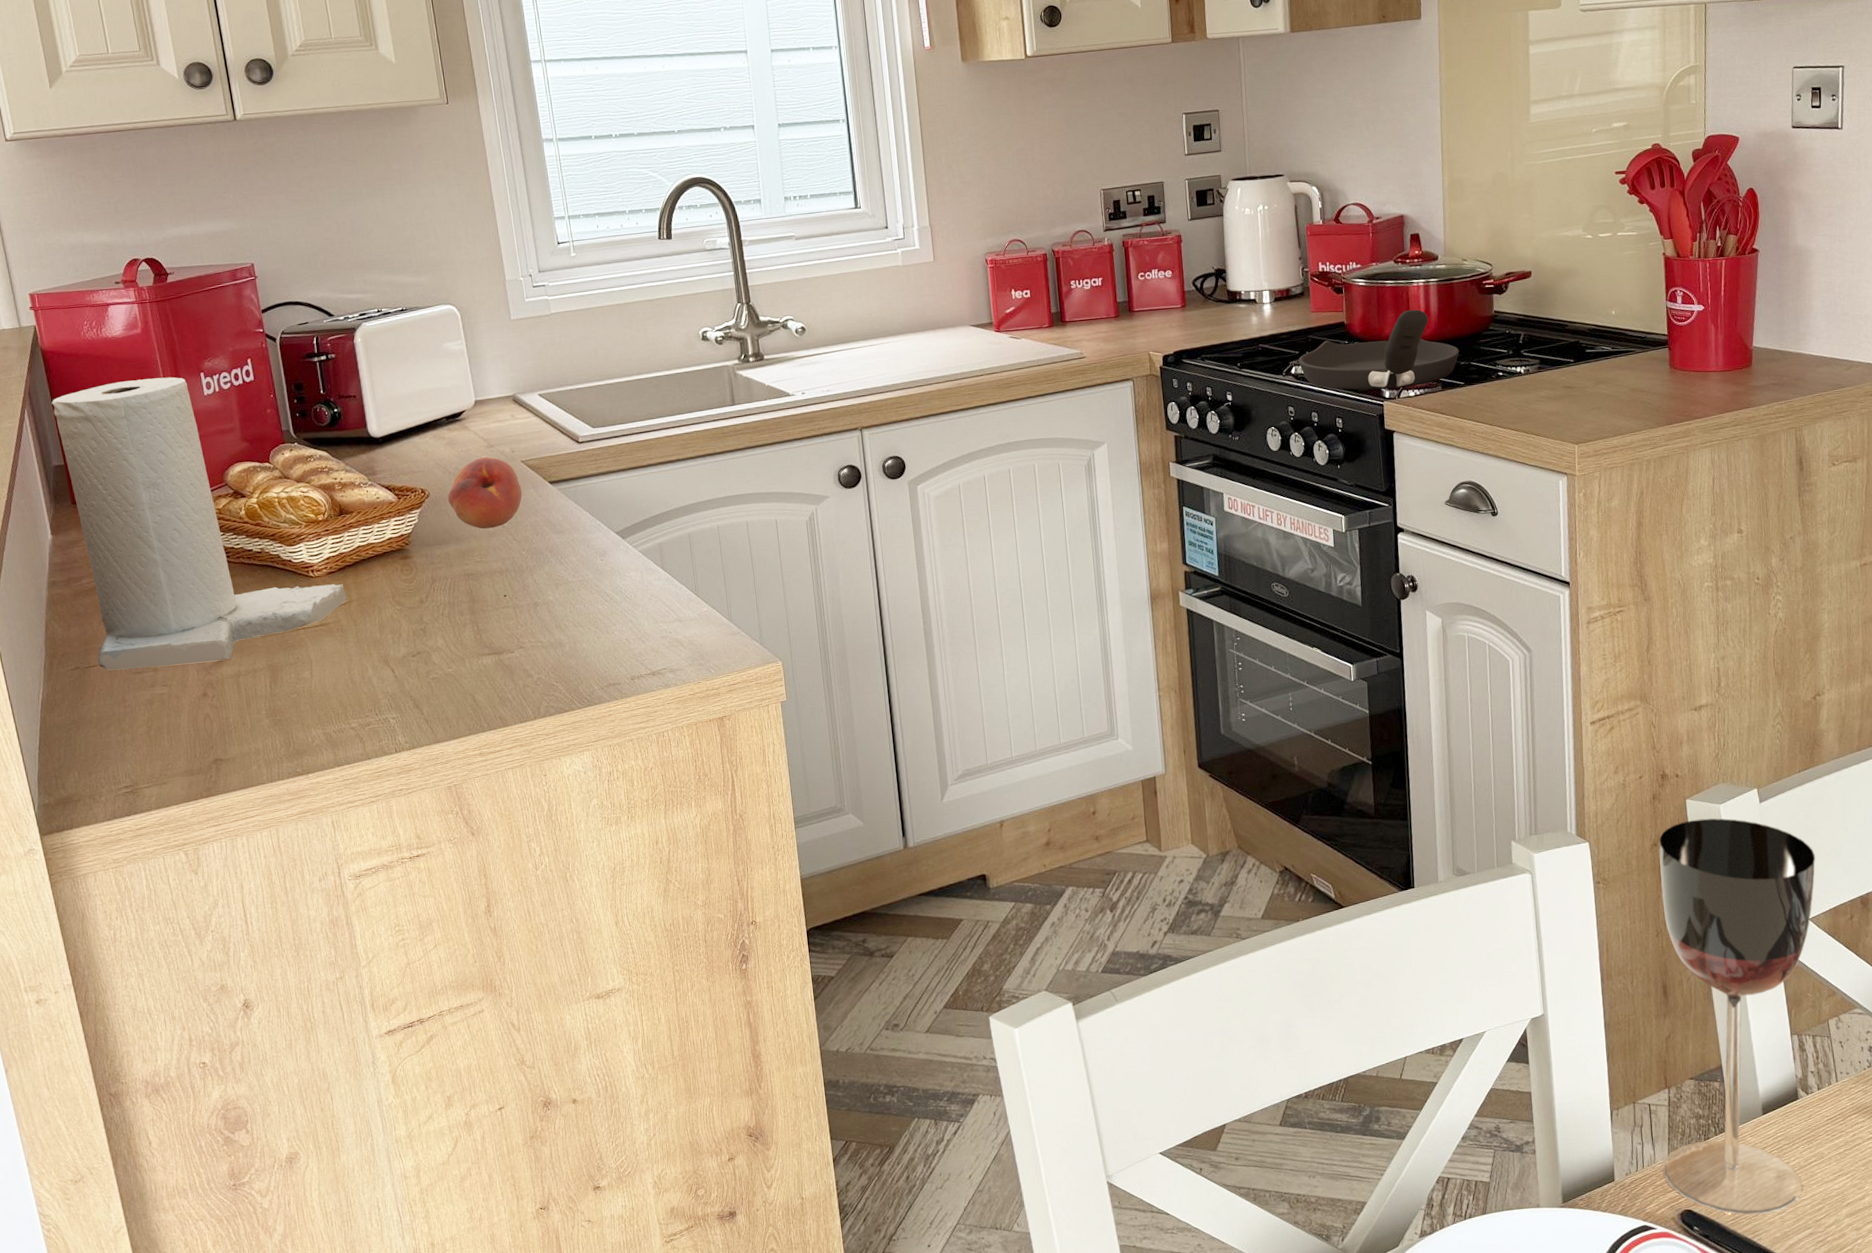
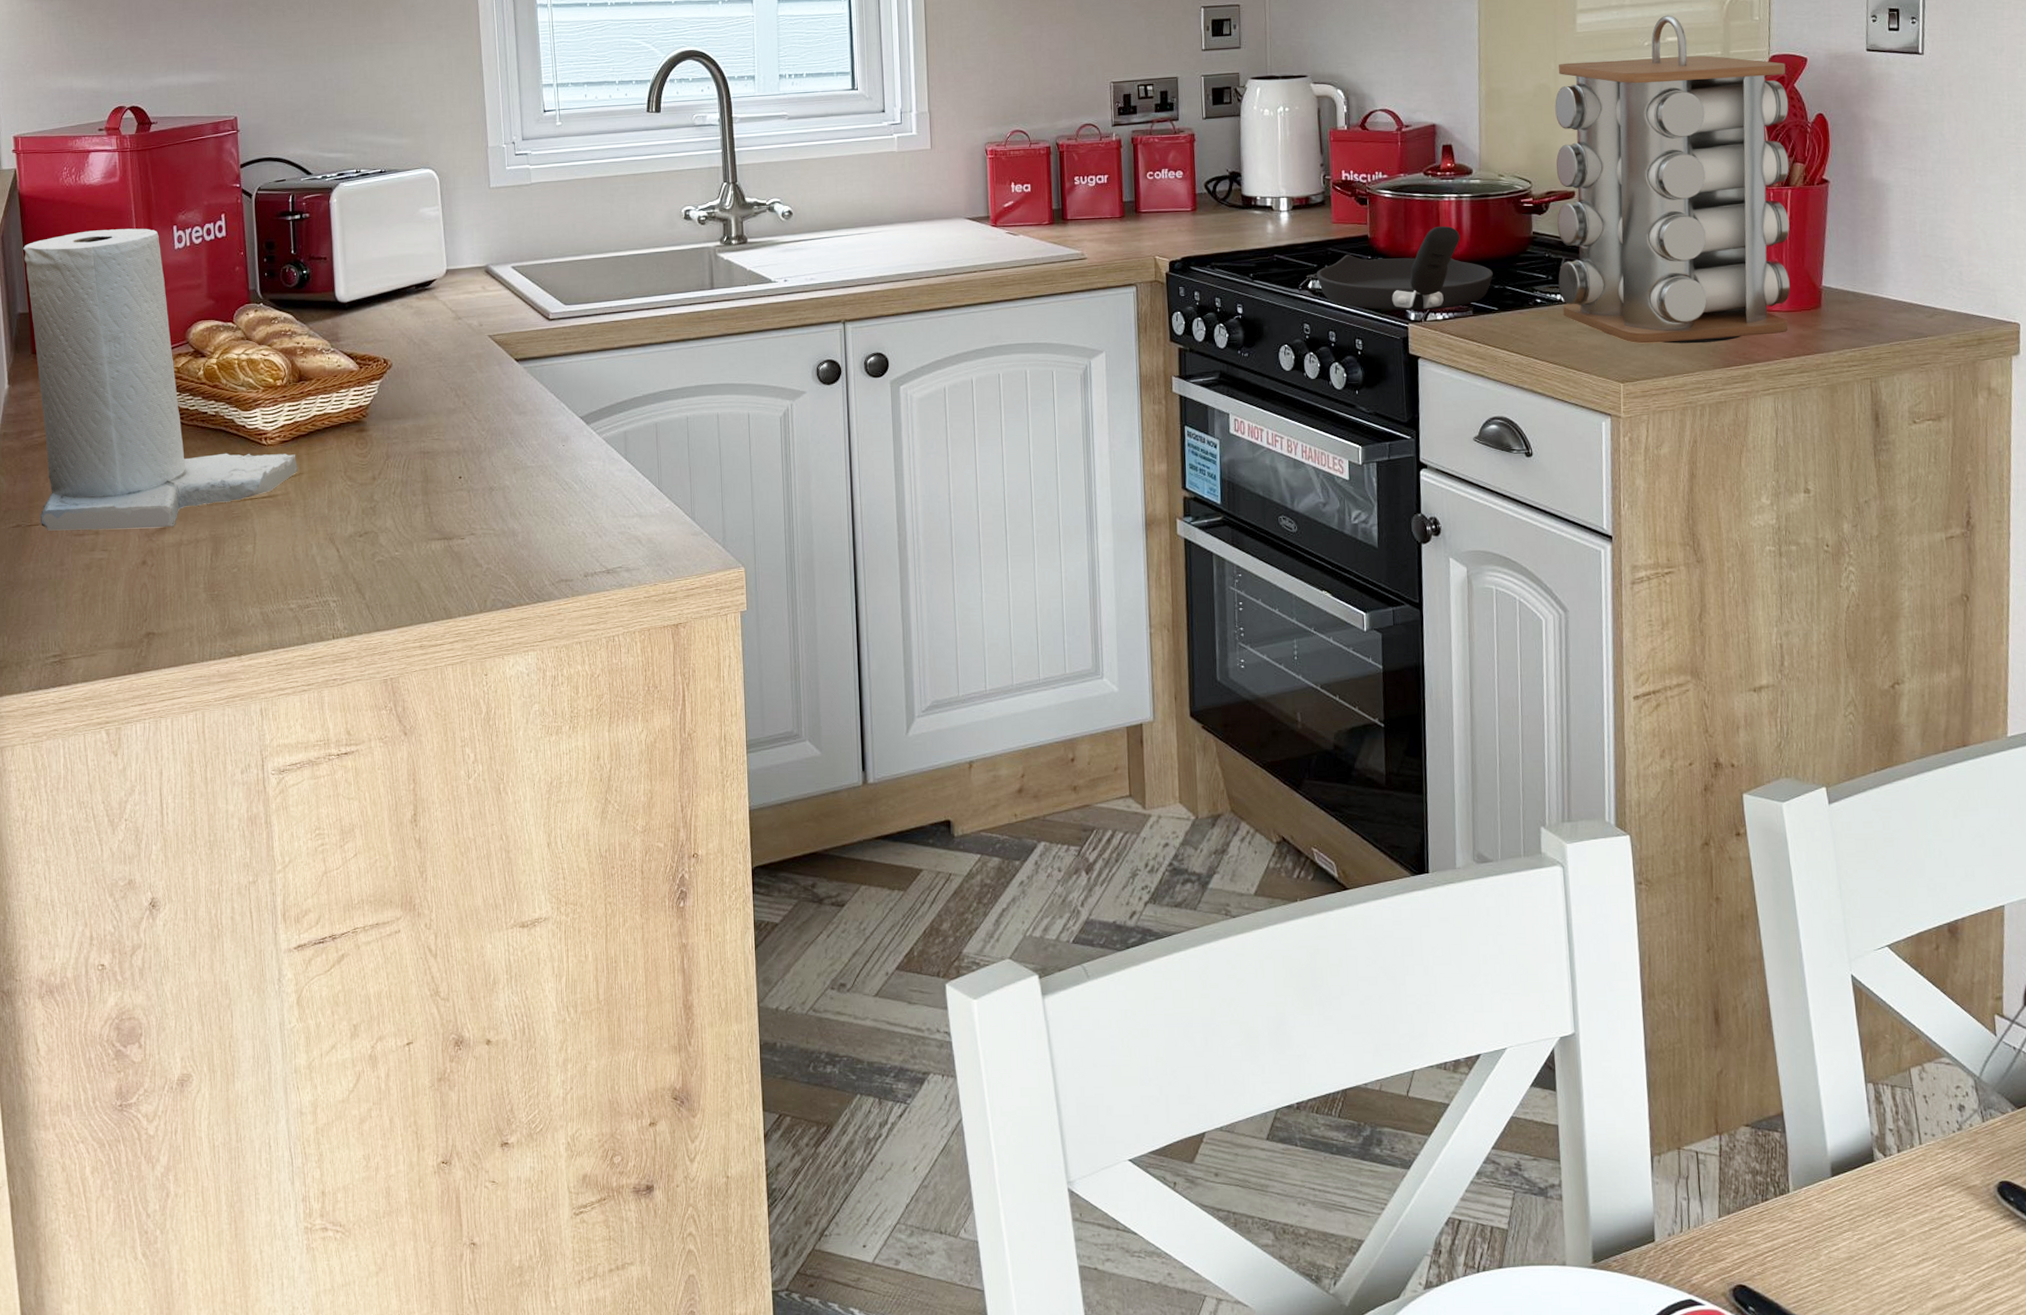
fruit: present [447,456,523,530] -> none [409,329,487,405]
spice rack: none [1512,102,1725,408] -> present [1555,15,1790,344]
wineglass: present [1659,818,1816,1216] -> none [1711,817,1895,1300]

